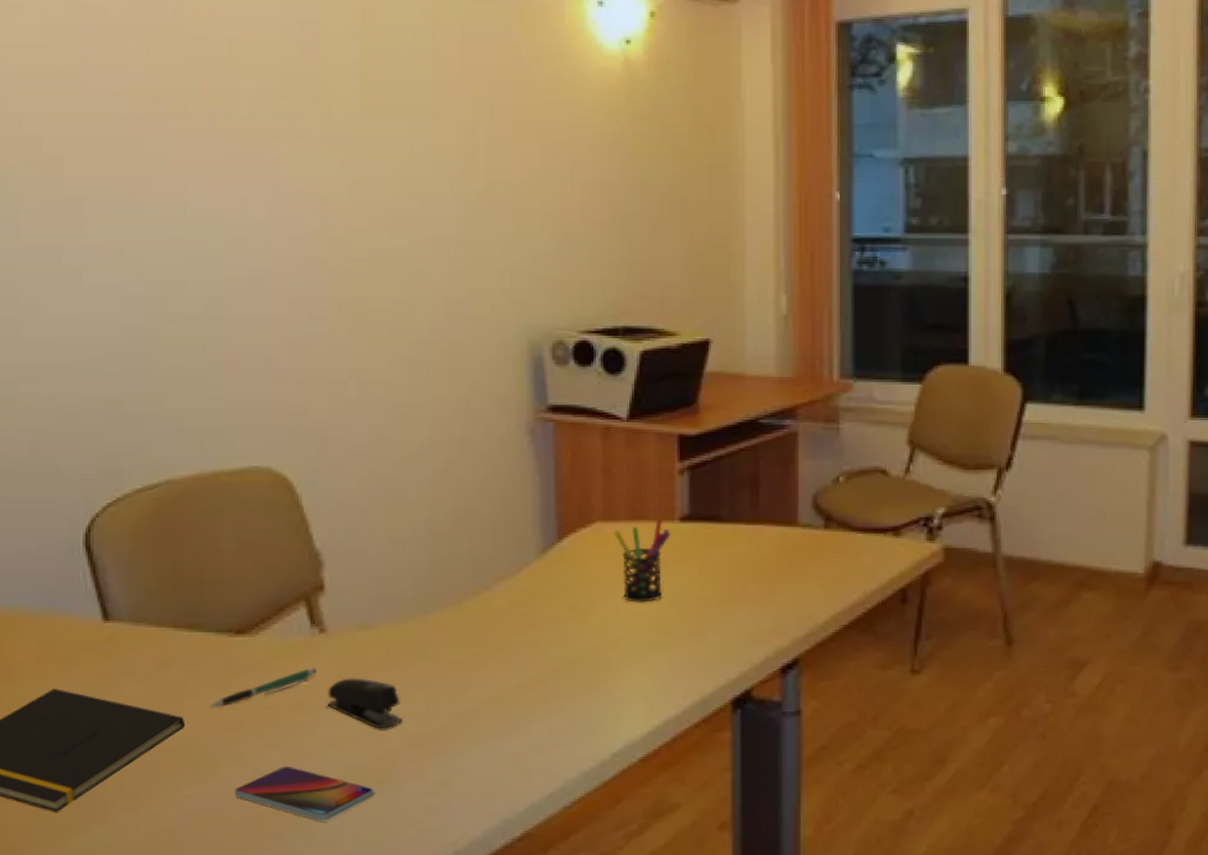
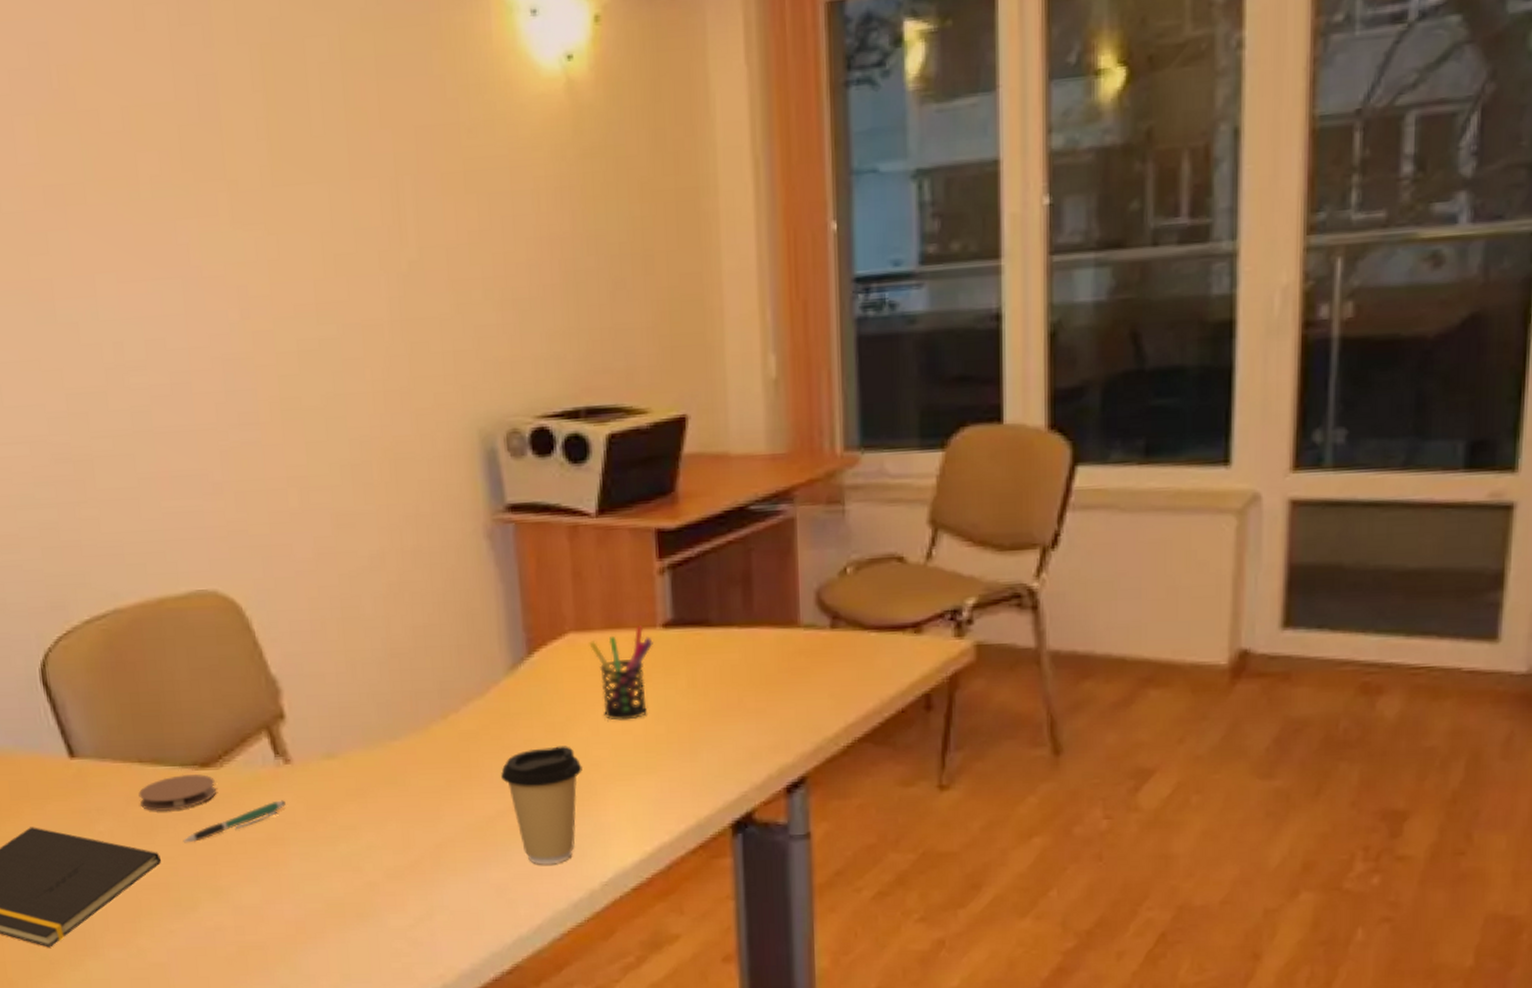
coaster: none [170,640,250,677] -> present [138,774,217,812]
smartphone: present [234,766,374,822] -> none [216,900,356,956]
stapler: present [328,678,401,729] -> none [299,809,377,861]
coffee cup: none [526,624,601,736] -> present [501,746,582,865]

